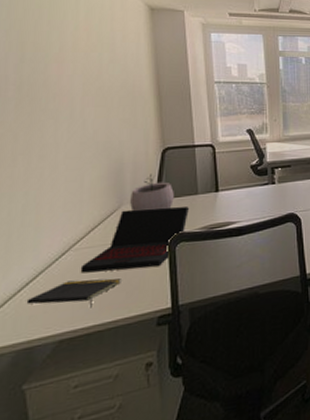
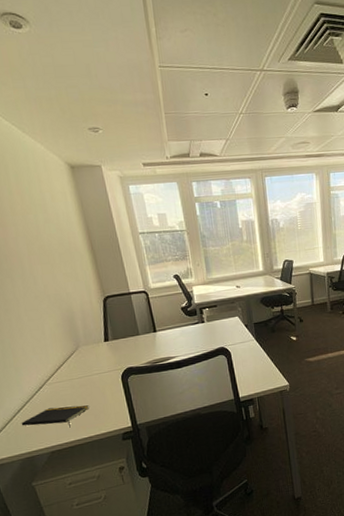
laptop: present [80,207,189,273] -> none [55,346,134,402]
plant pot: present [130,174,174,211] -> none [84,320,120,351]

